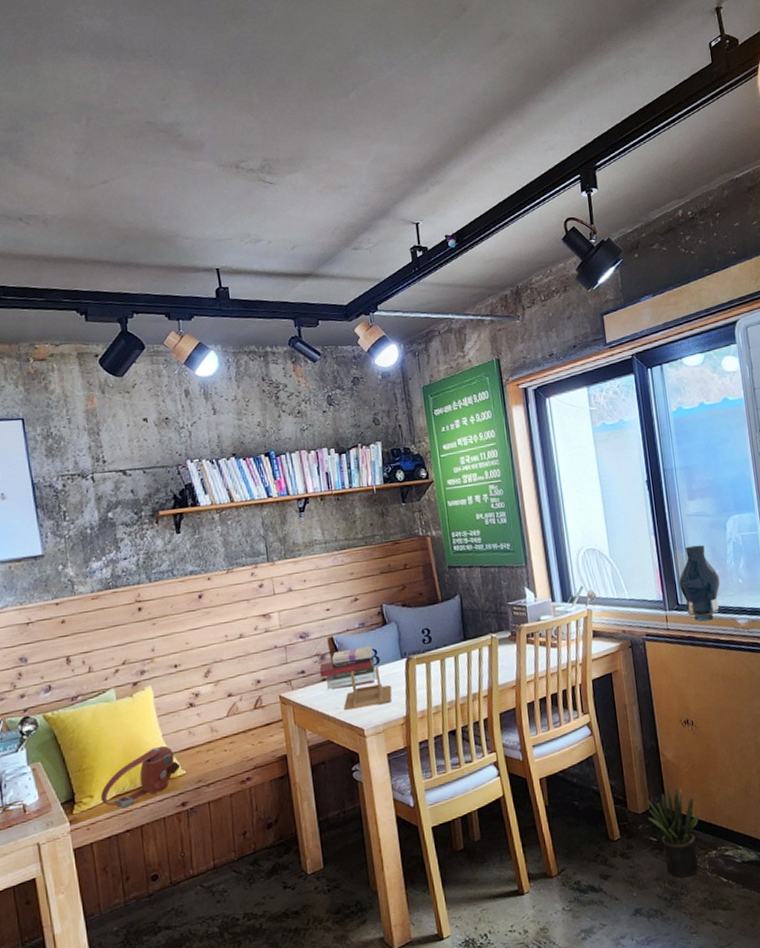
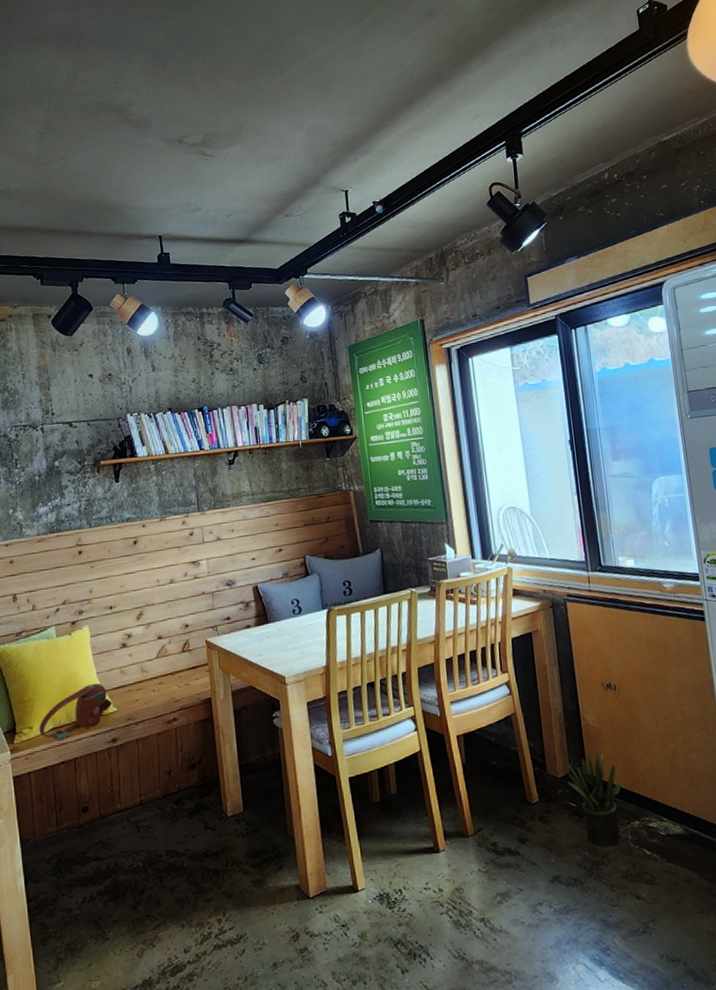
books: present [319,646,378,690] -> none [244,596,300,637]
napkin holder: present [343,666,392,710] -> none [266,616,313,657]
vase: present [678,544,721,621] -> none [601,506,645,584]

